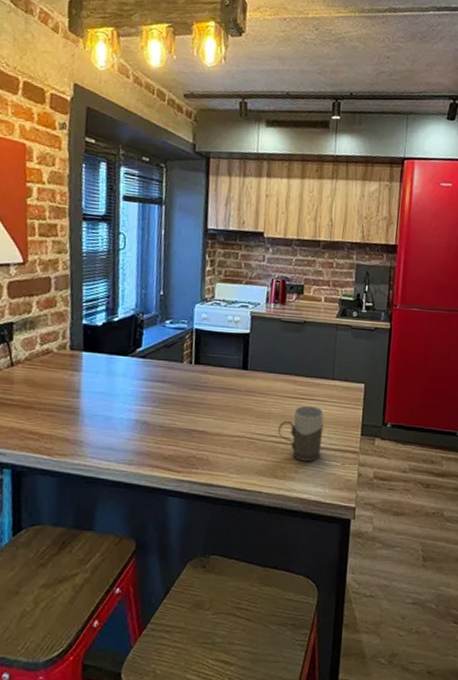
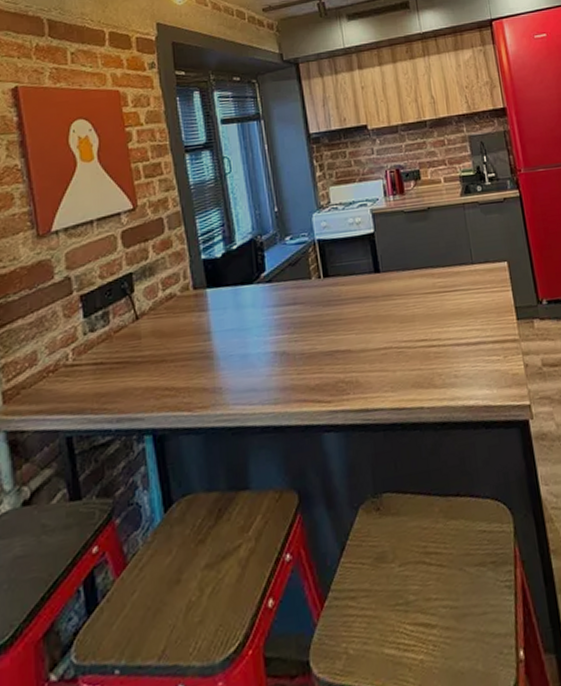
mug: present [278,405,324,461] -> none [426,297,479,363]

